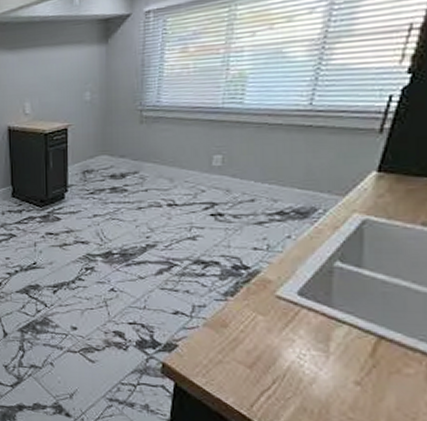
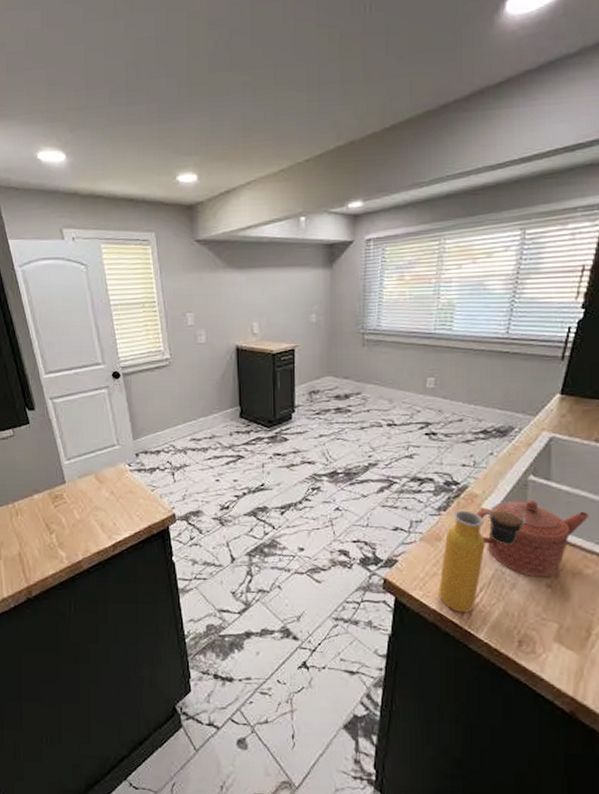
water bottle: none [224,290,329,405] -> present [439,502,525,612]
teapot: none [269,288,413,375] -> present [476,499,590,578]

